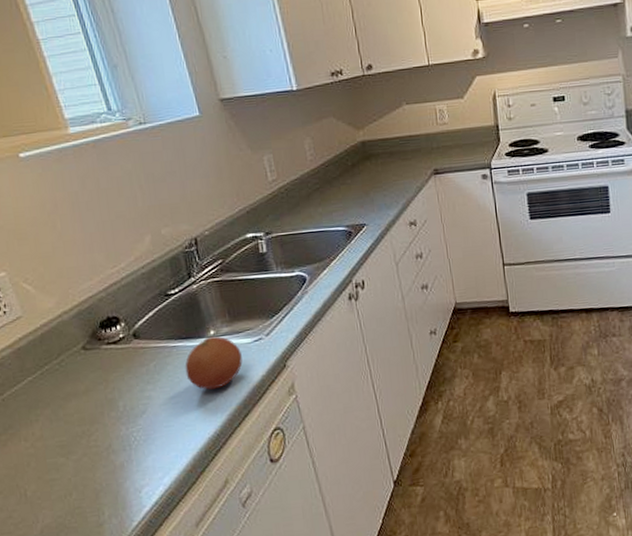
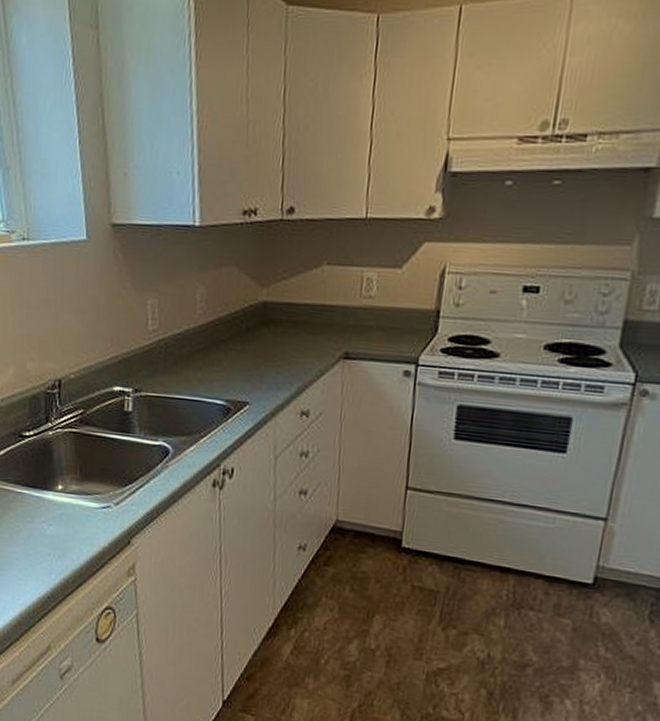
fruit: present [185,336,243,390] -> none [27,491,86,549]

